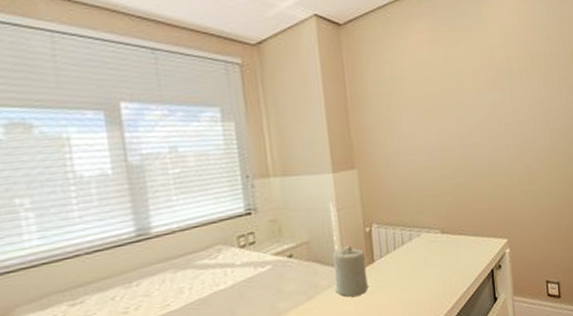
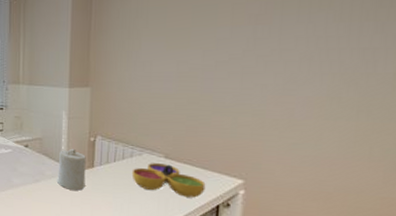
decorative bowl: none [413,239,480,272] -> present [131,163,206,198]

